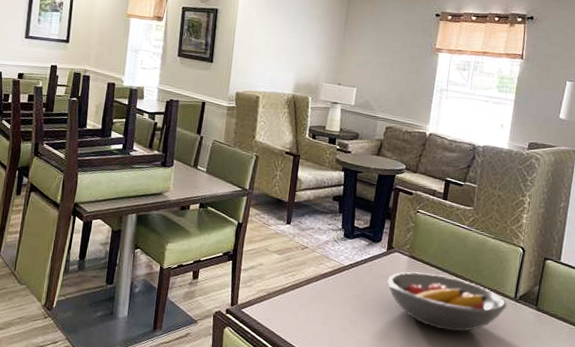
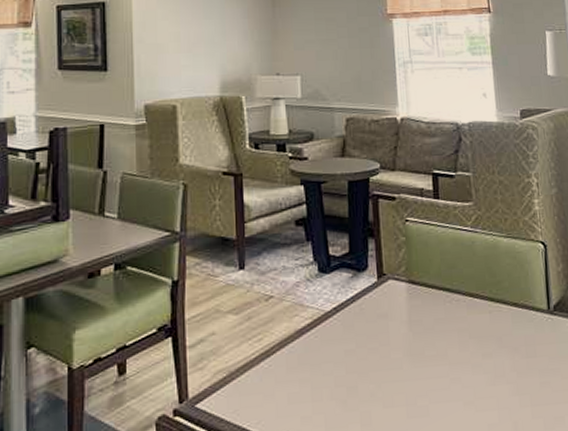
fruit bowl: present [386,271,507,332] -> none [384,298,542,373]

